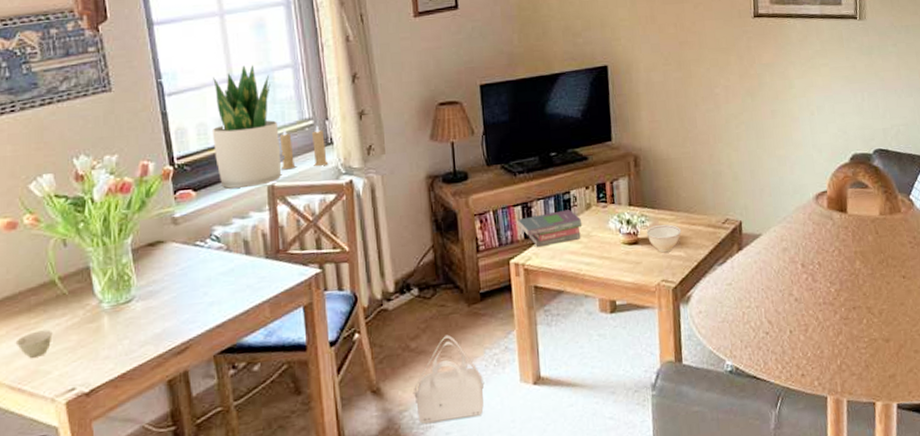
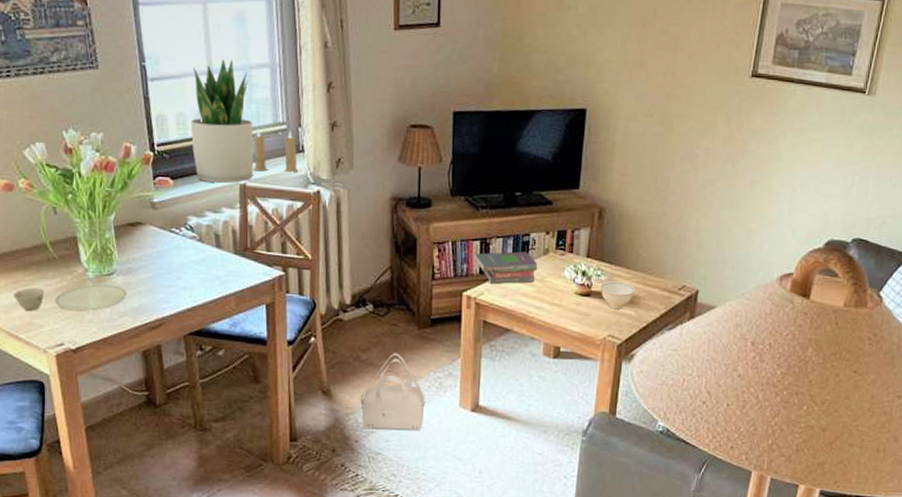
plate: none [63,312,149,349] -> present [54,284,128,312]

